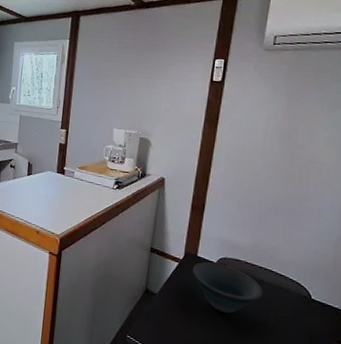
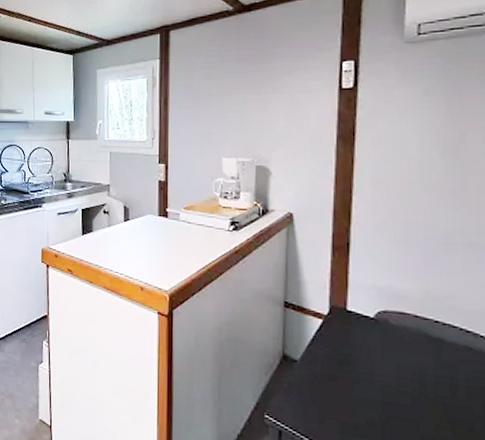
bowl: present [192,261,264,314] -> none [341,316,445,385]

